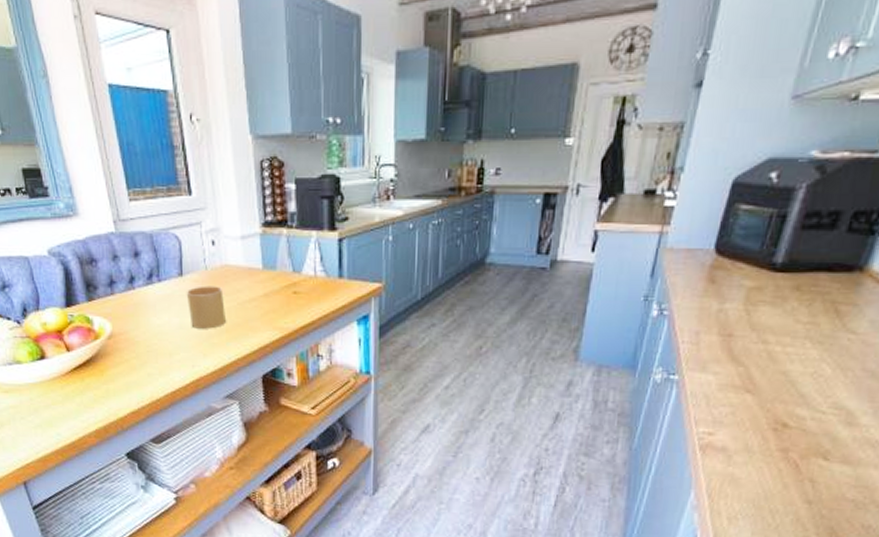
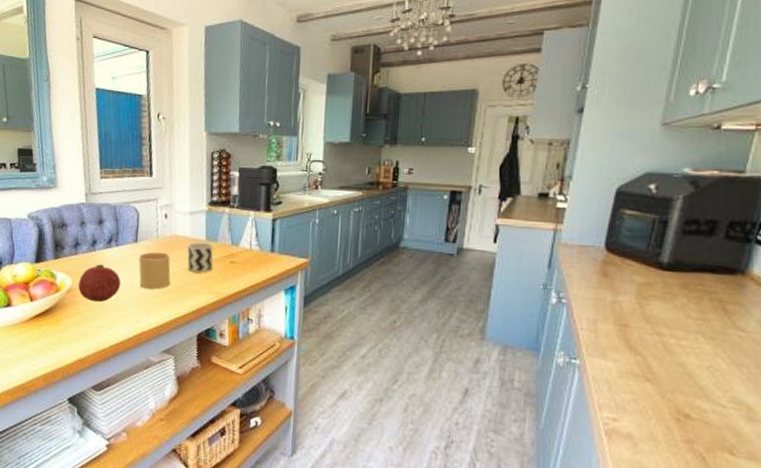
fruit: none [120,304,170,348] -> present [78,264,121,302]
cup: none [242,271,274,307] -> present [187,242,214,273]

